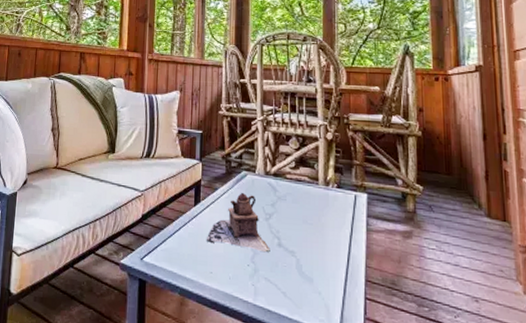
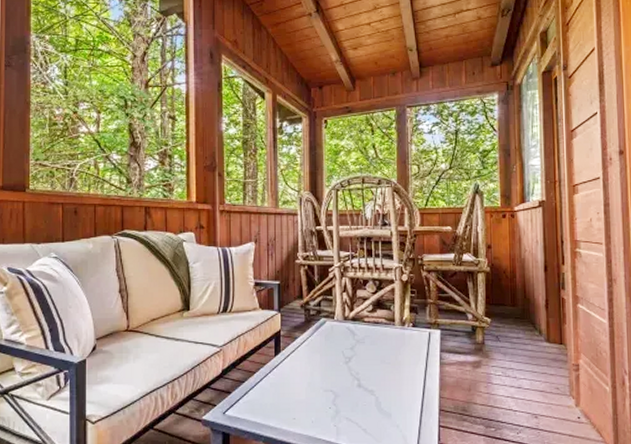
teapot: present [207,193,270,253] -> none [289,340,351,394]

